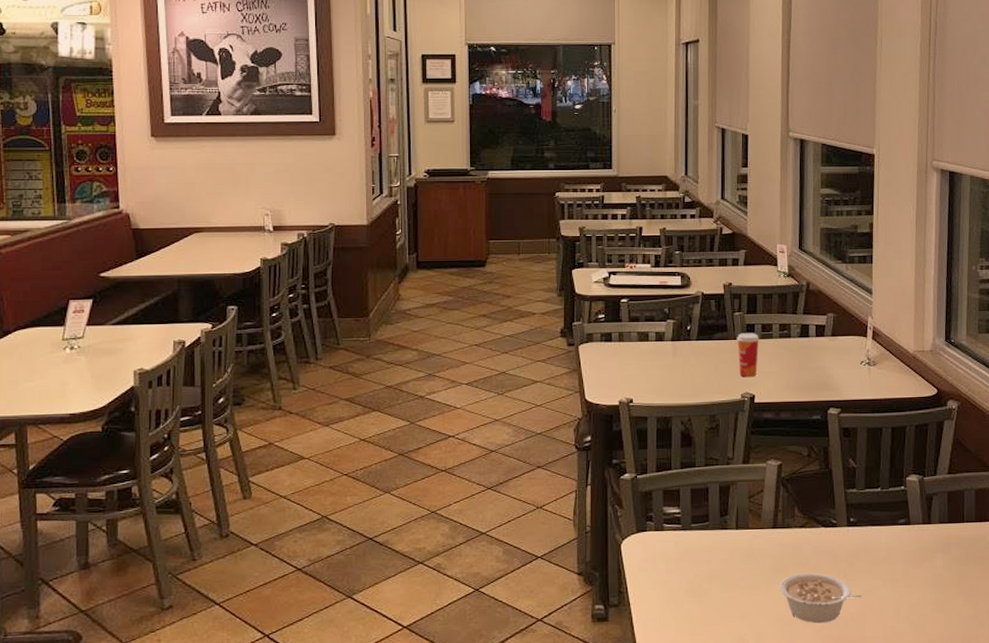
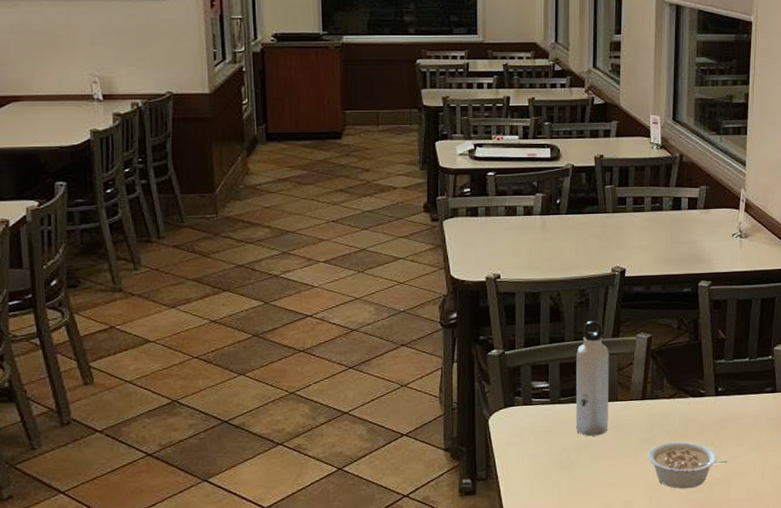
water bottle: none [706,446,740,565] -> present [575,321,609,437]
paper cup: present [737,333,759,378] -> none [608,206,631,252]

